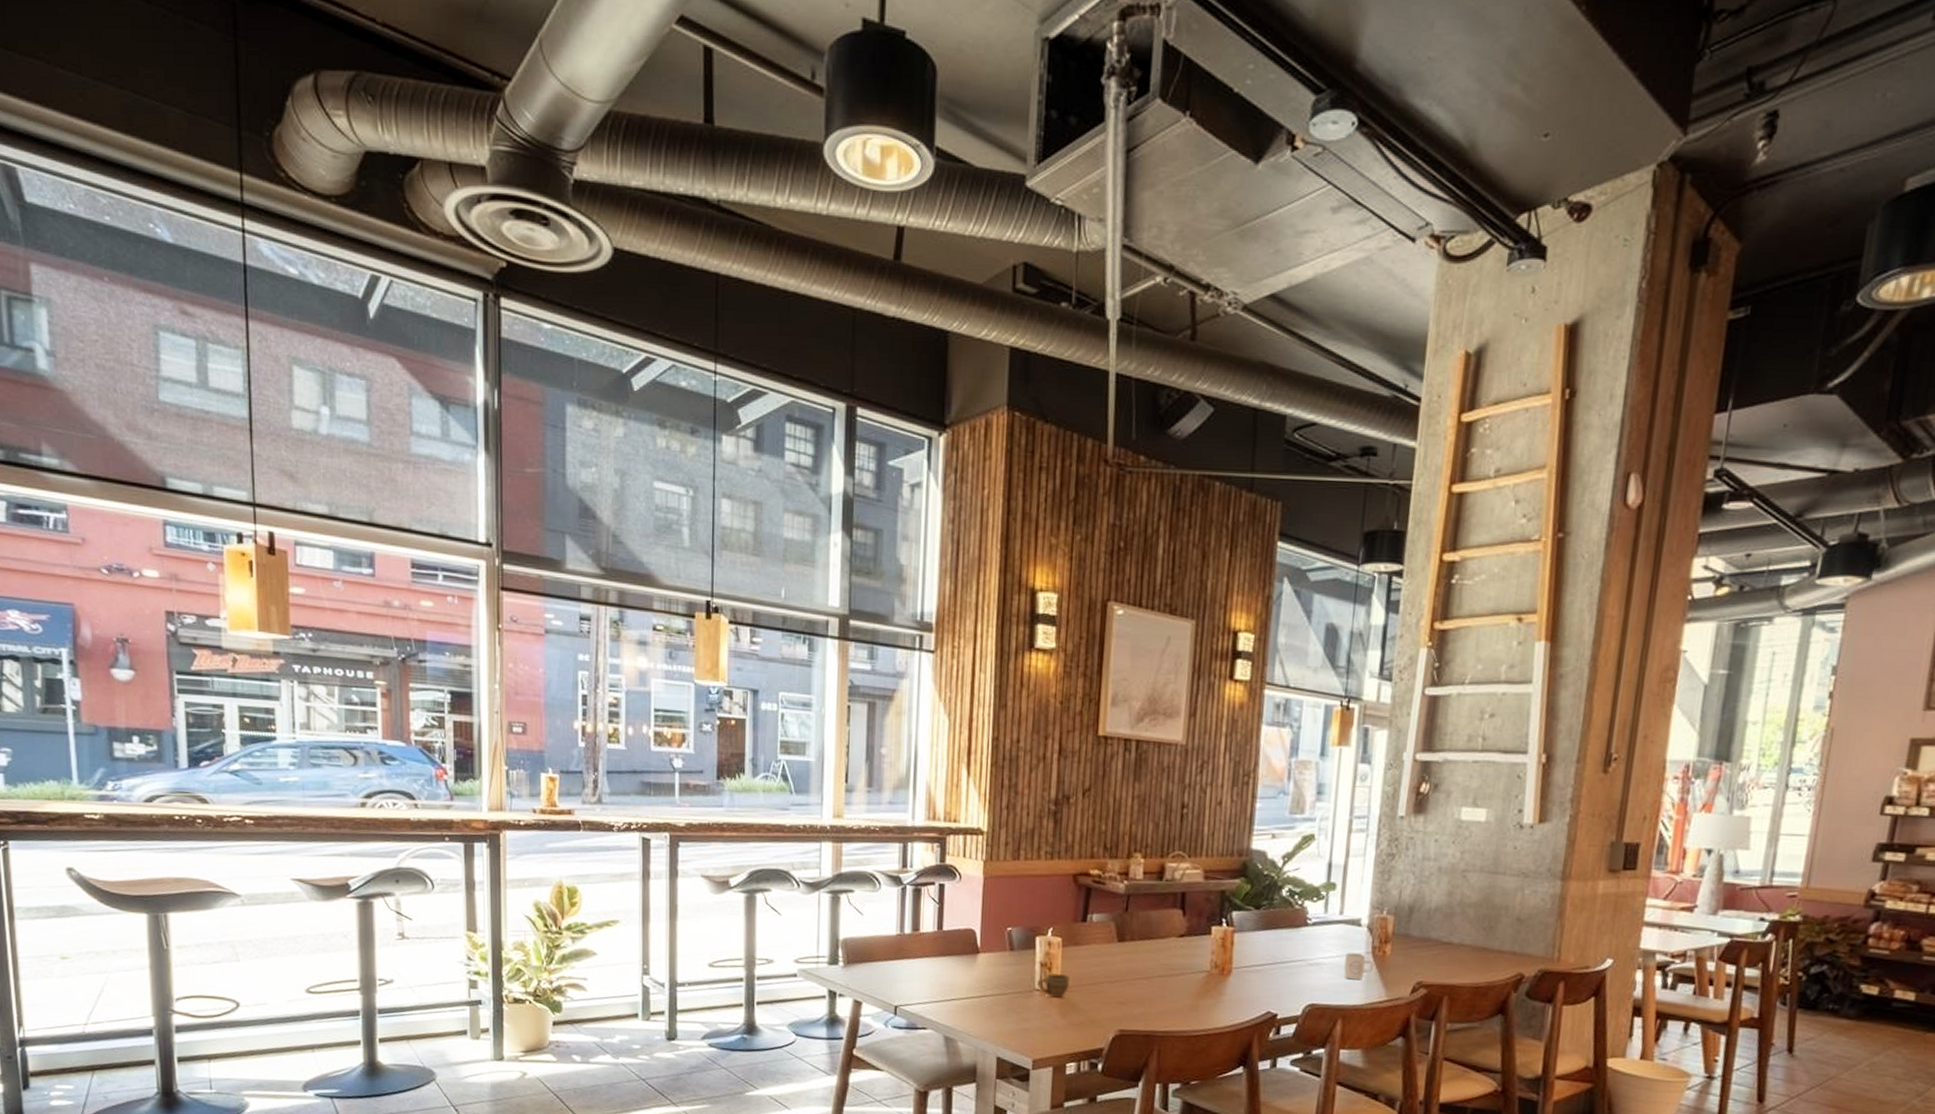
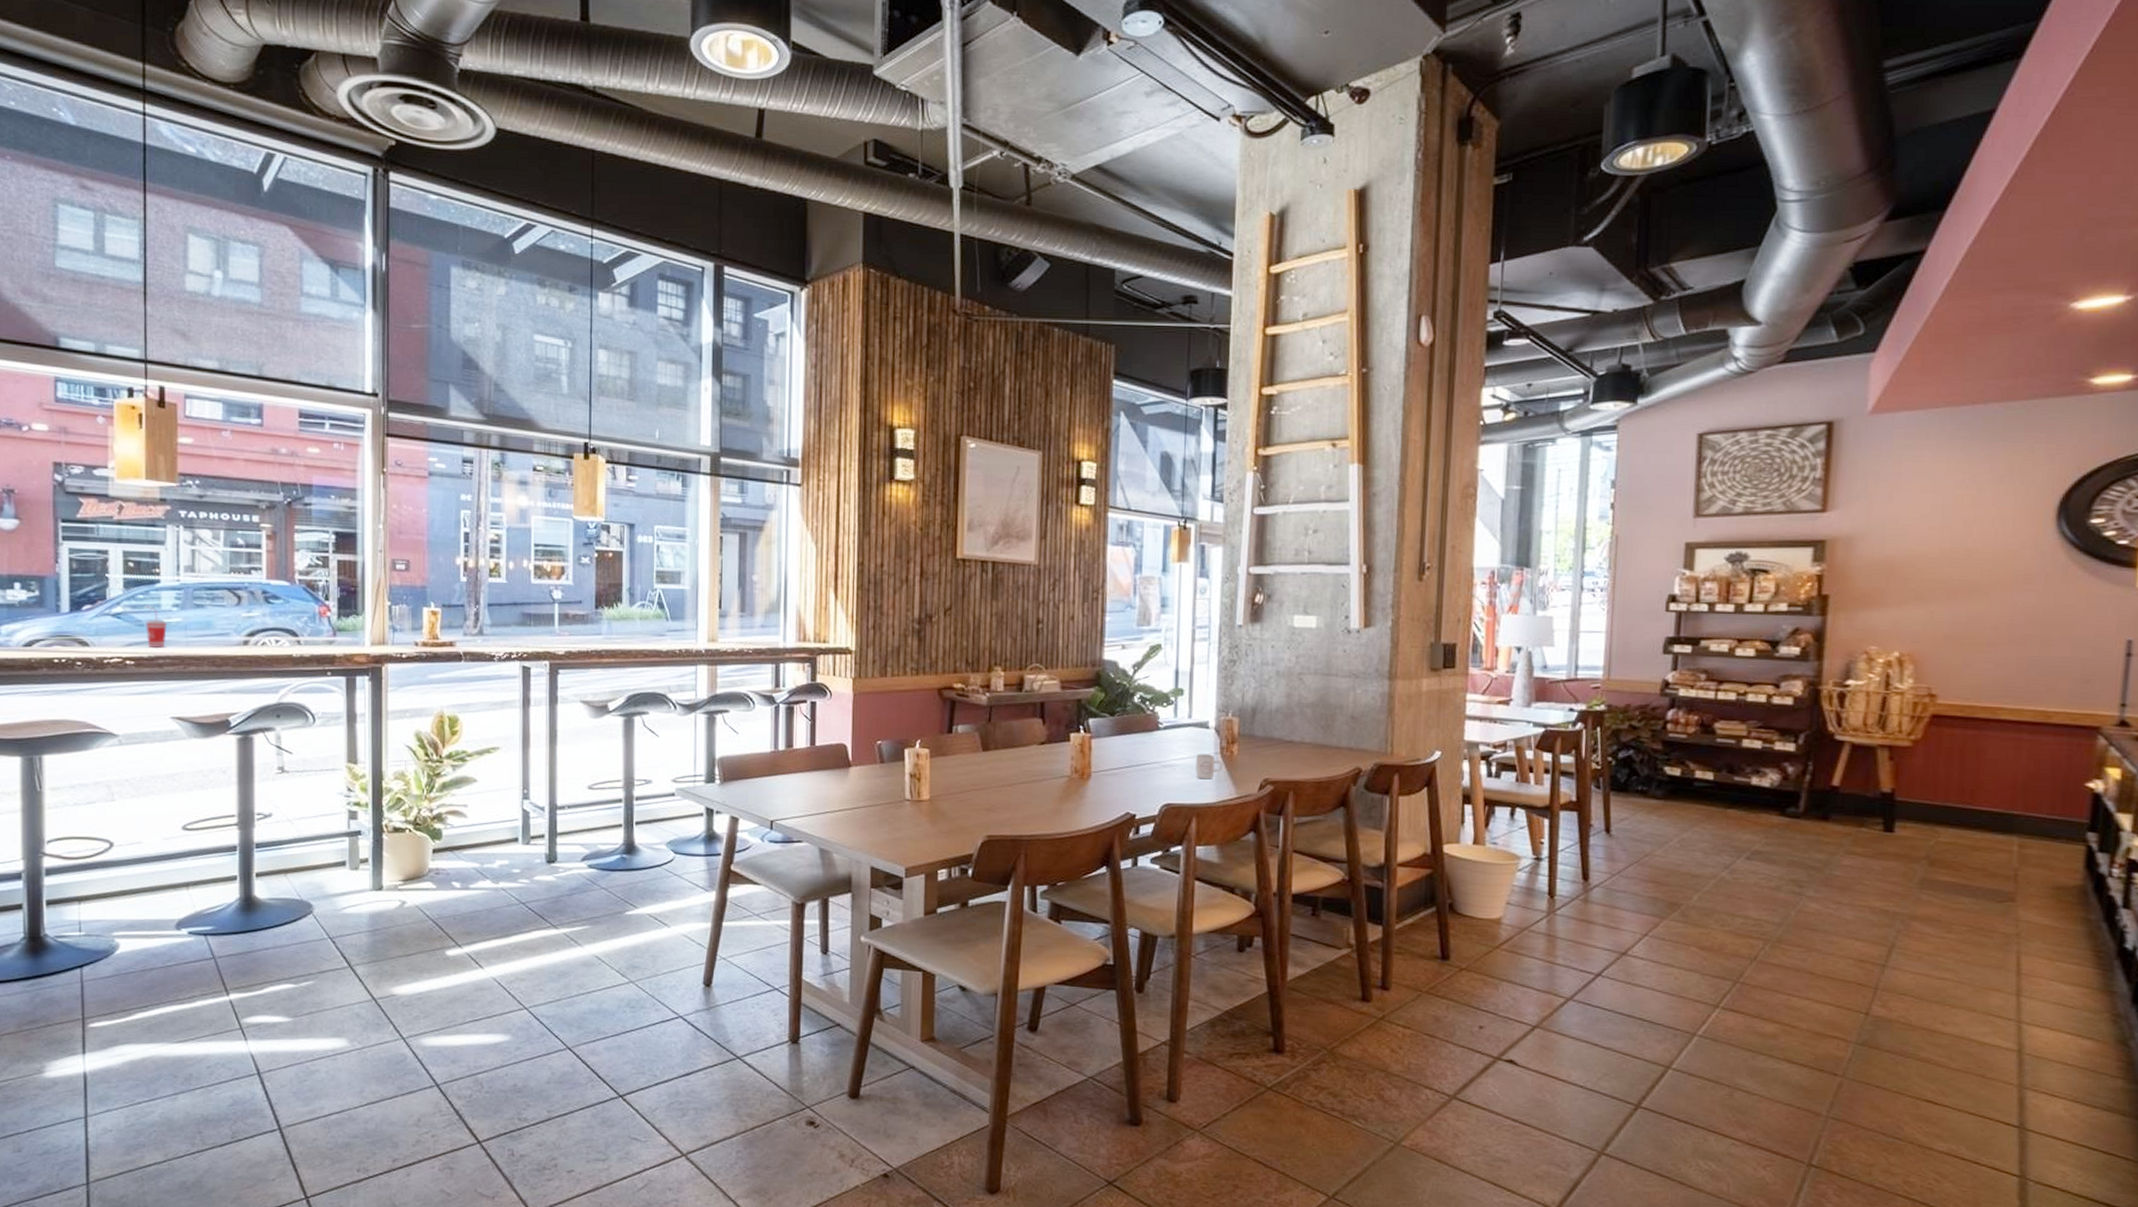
beverage cup: none [260,762,285,807] -> present [143,604,168,648]
cup: present [1037,973,1071,998] -> none [907,784,939,807]

